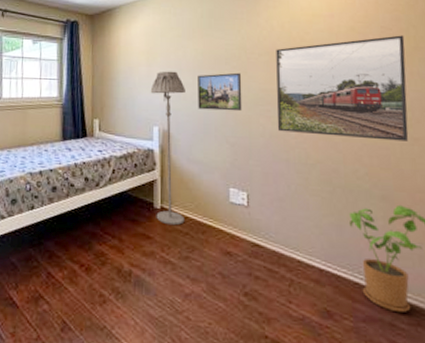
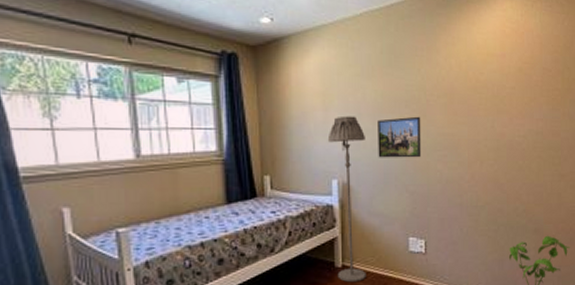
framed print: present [276,35,409,141] -> none [453,77,561,178]

